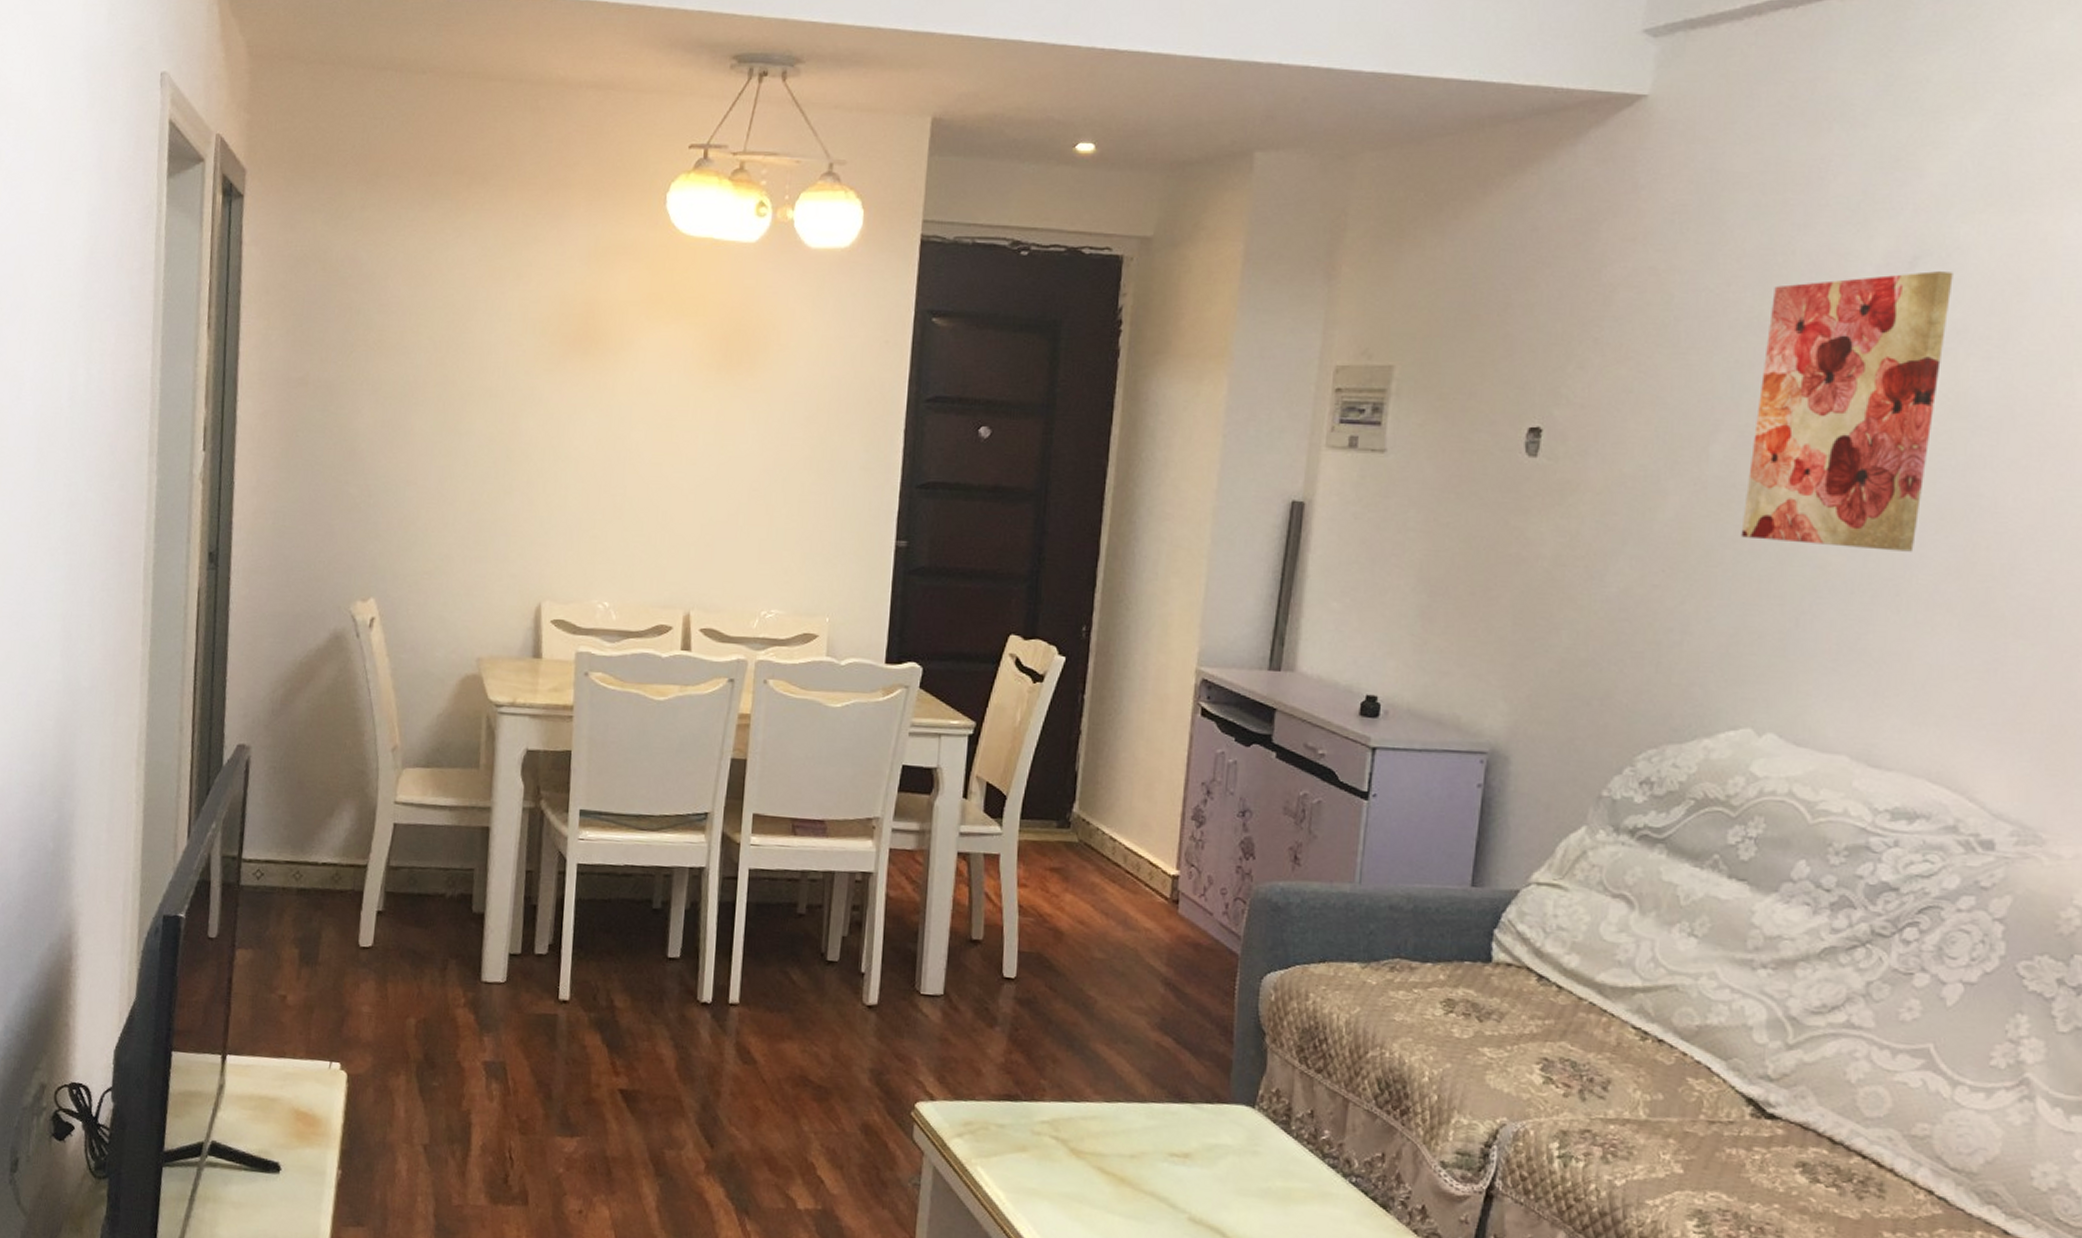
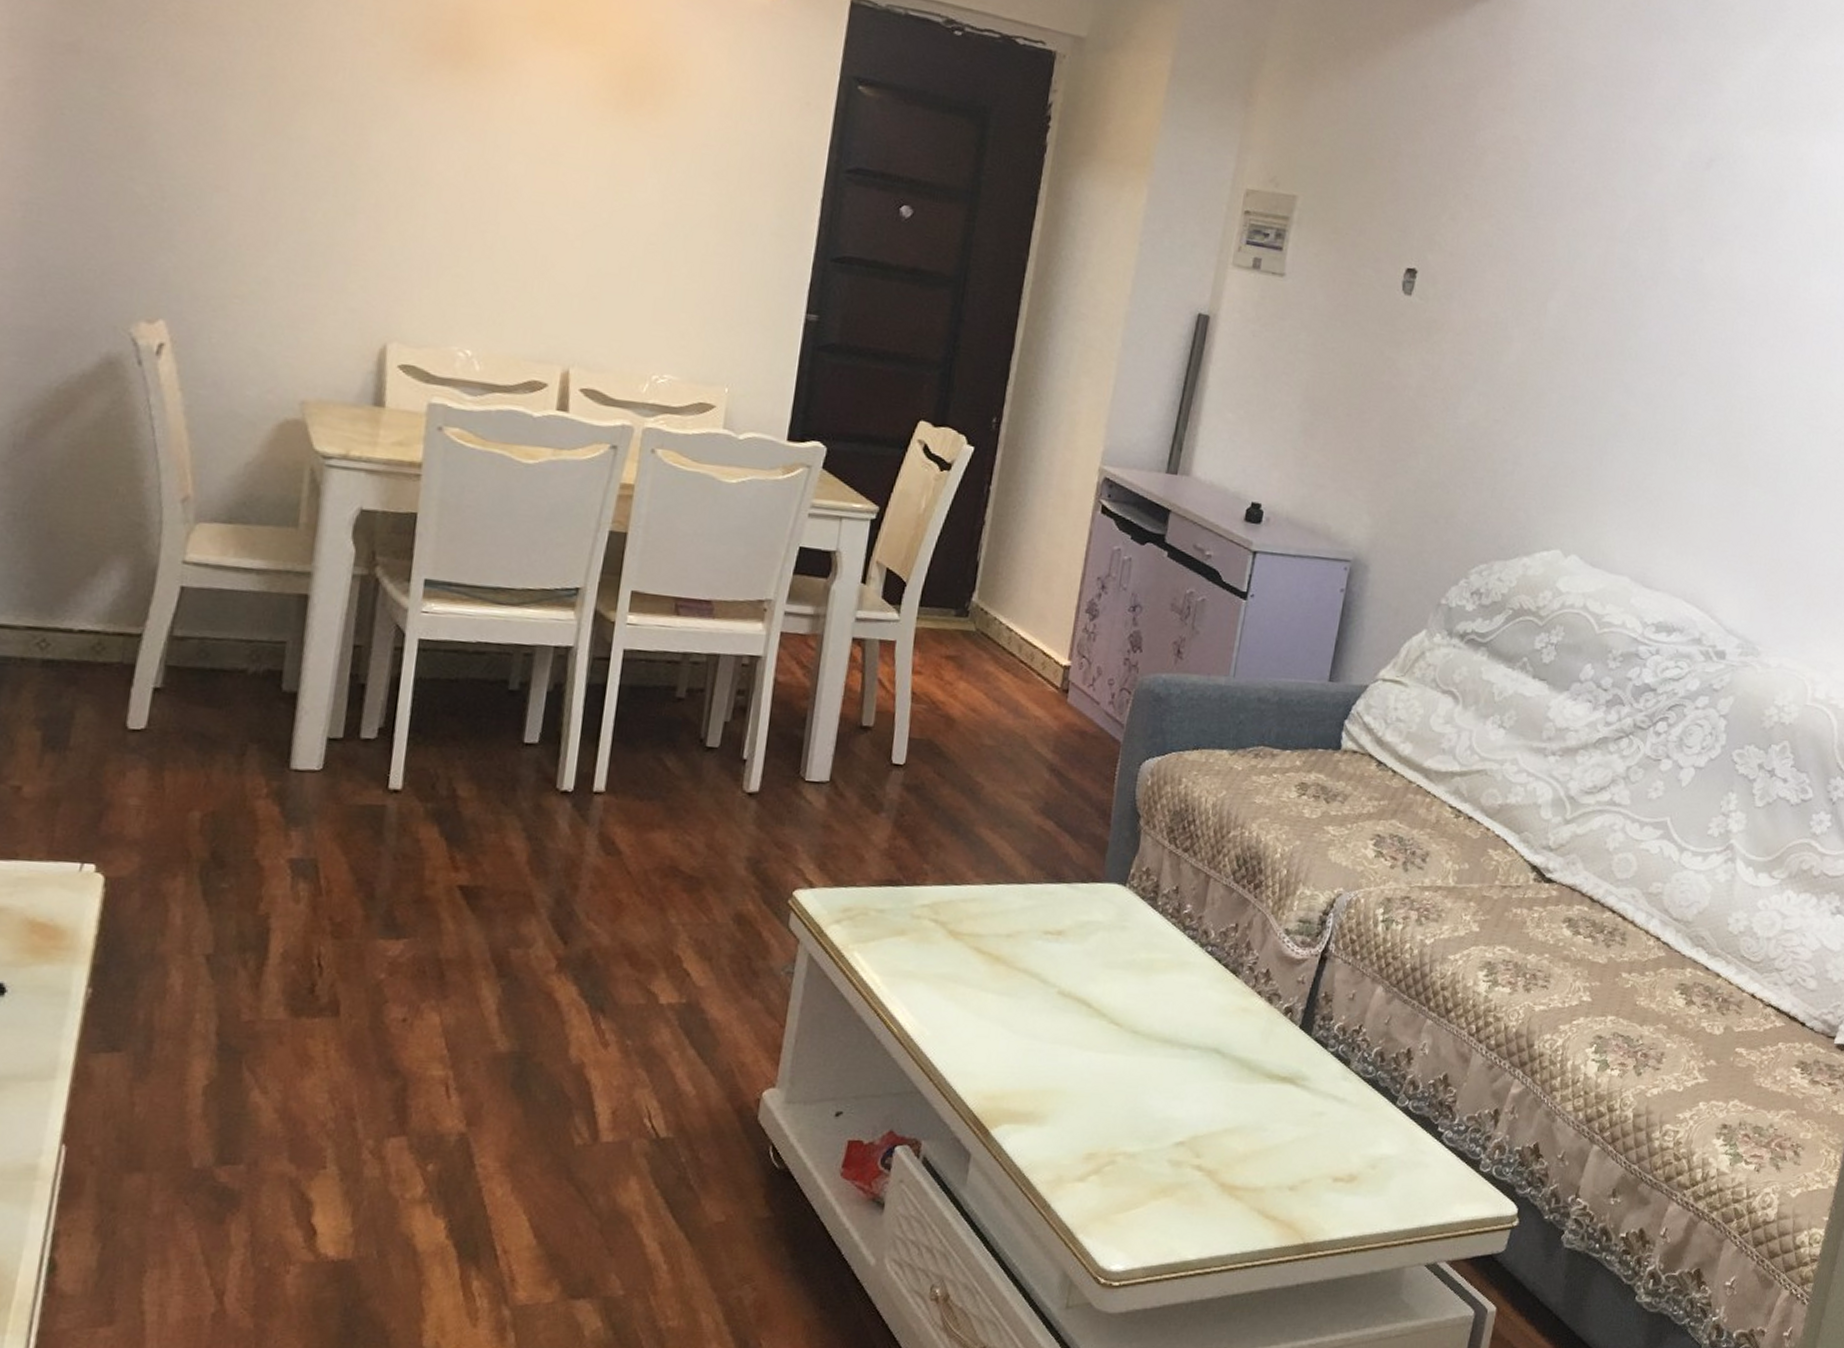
wall art: present [1741,271,1953,552] -> none [1565,168,1737,408]

